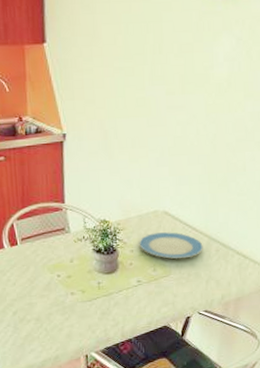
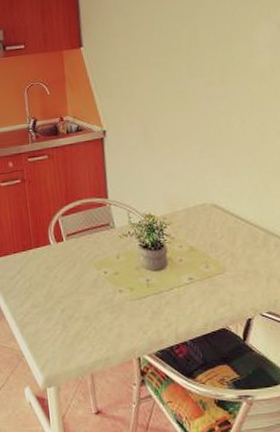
plate: present [139,232,203,259] -> none [188,226,260,255]

